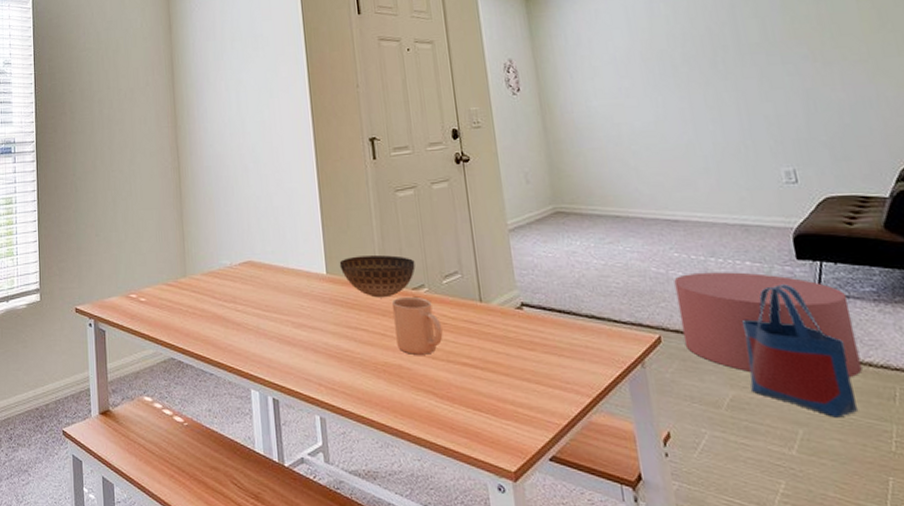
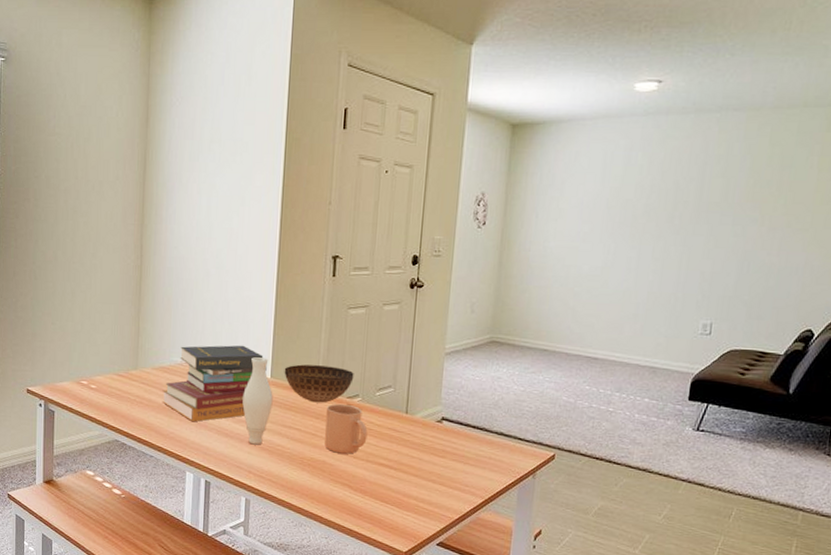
books: none [214,240,321,331] -> present [162,345,267,422]
vase: none [300,252,334,352] -> present [242,357,273,445]
pouf: present [674,272,863,377] -> none [573,404,720,498]
tote bag: present [741,284,859,418] -> none [618,420,704,528]

